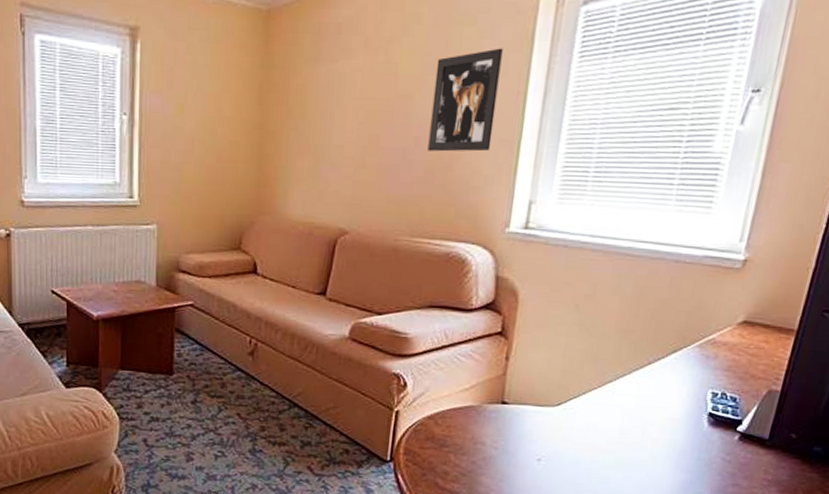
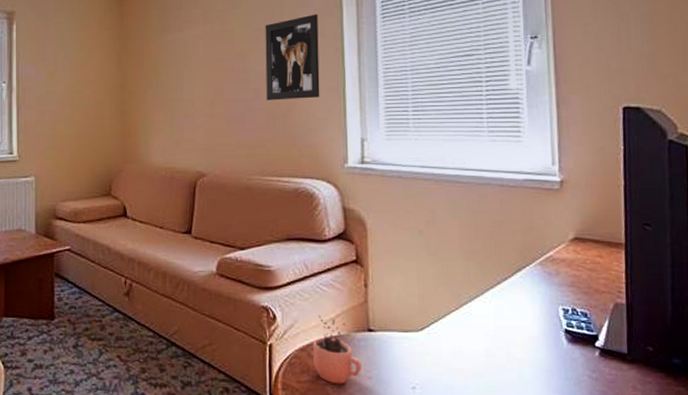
cocoa: none [439,384,489,453] -> present [313,314,361,385]

